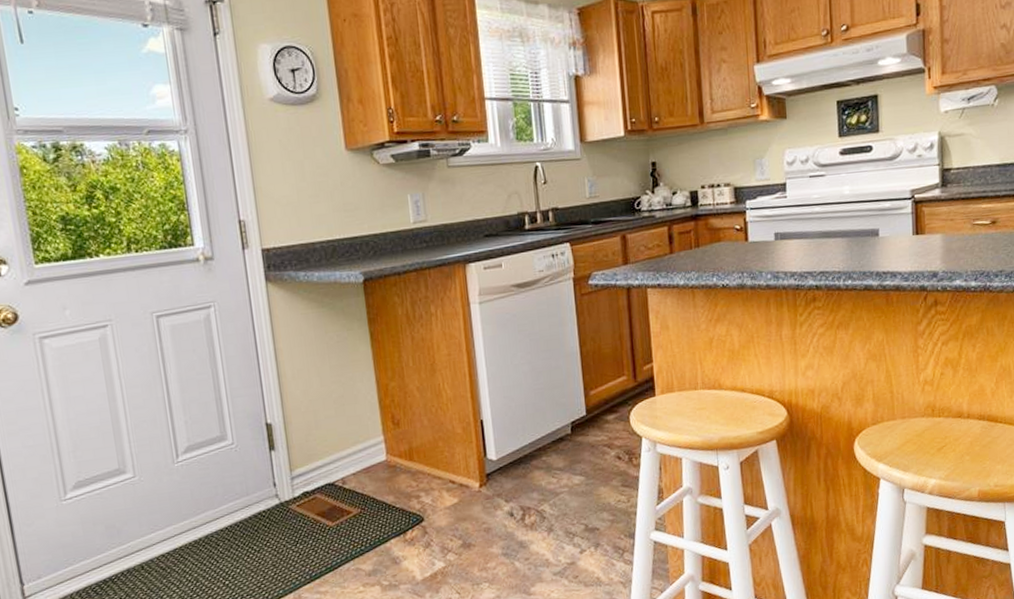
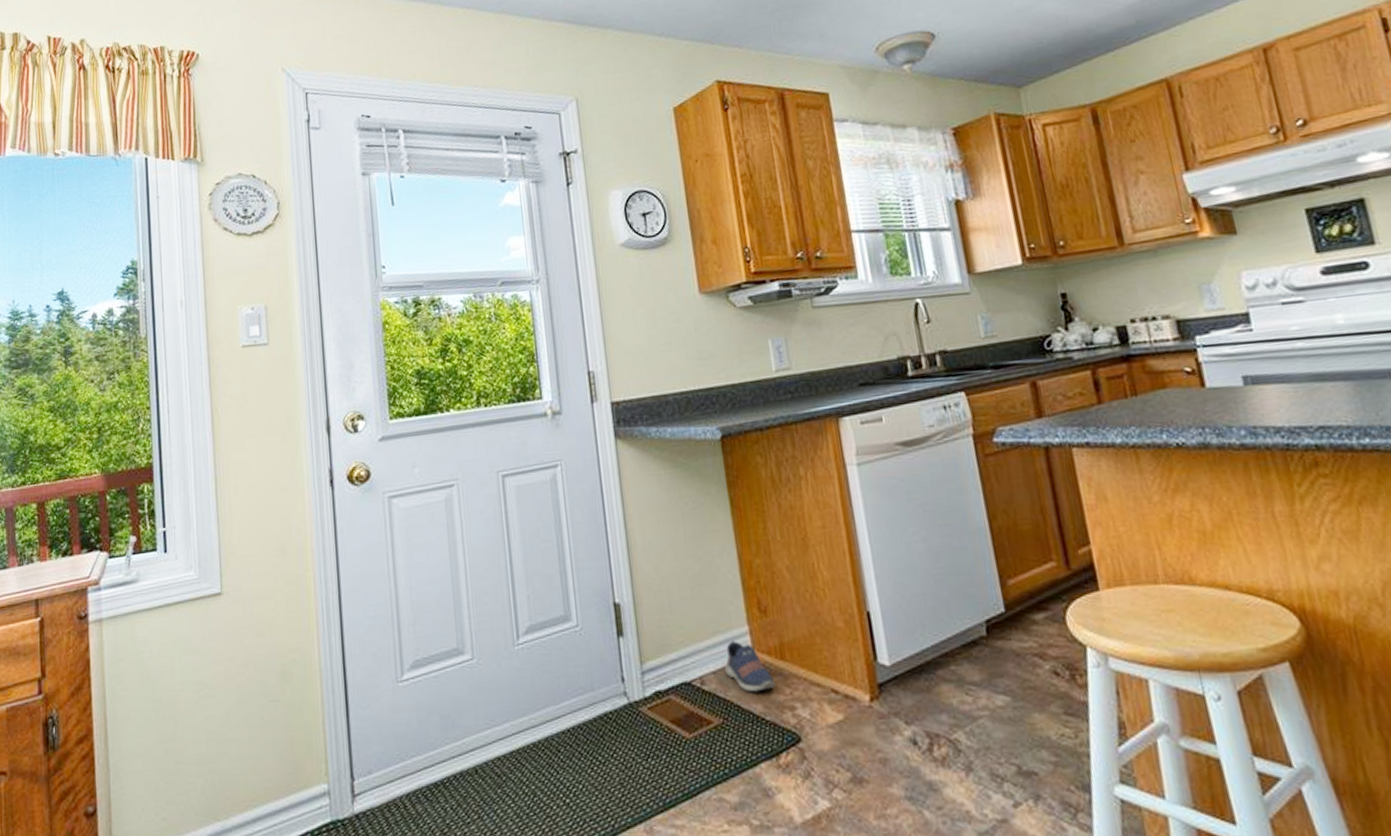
shoe: none [362,448,405,488] -> present [724,640,776,693]

